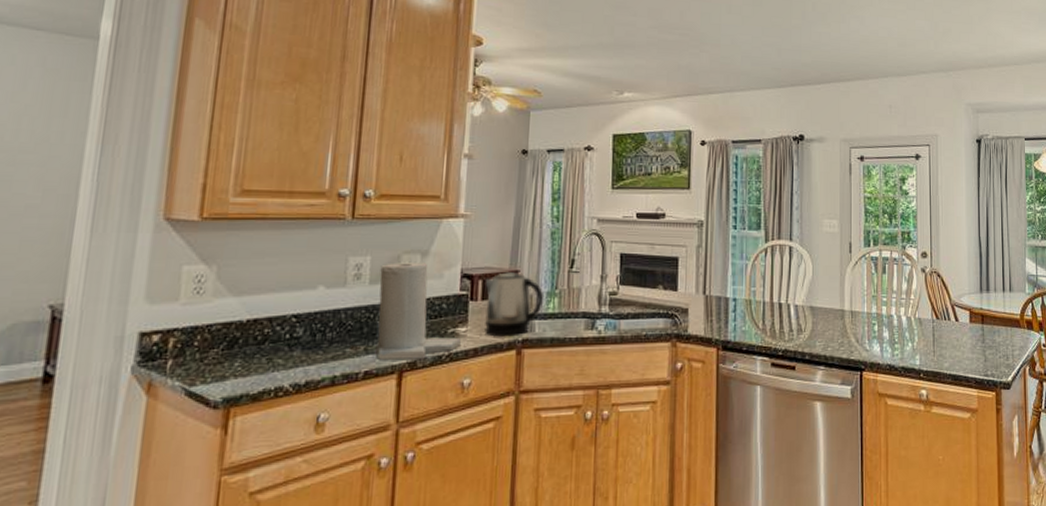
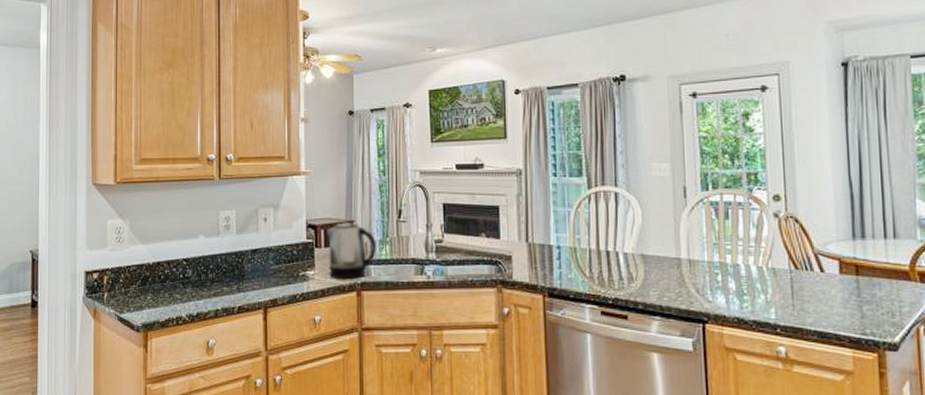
paper towel: present [376,262,461,360] -> none [243,215,310,297]

